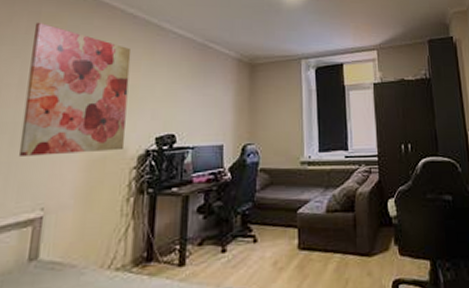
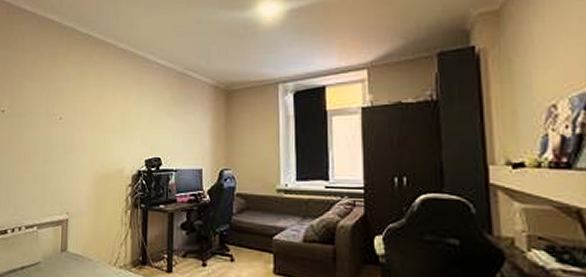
wall art: present [18,22,132,156] -> none [49,61,123,172]

